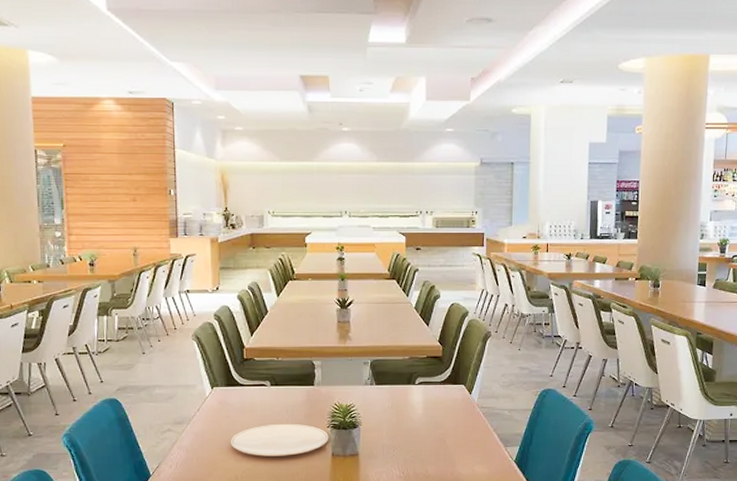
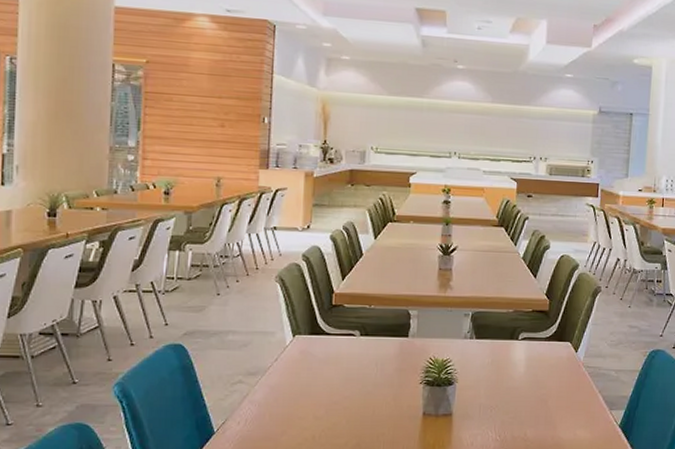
plate: present [230,423,329,456] -> none [309,378,421,414]

